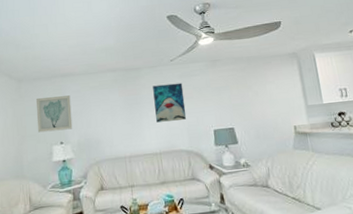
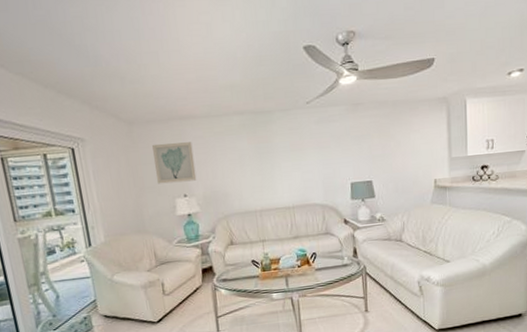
wall art: present [153,83,187,123] -> none [286,129,323,174]

